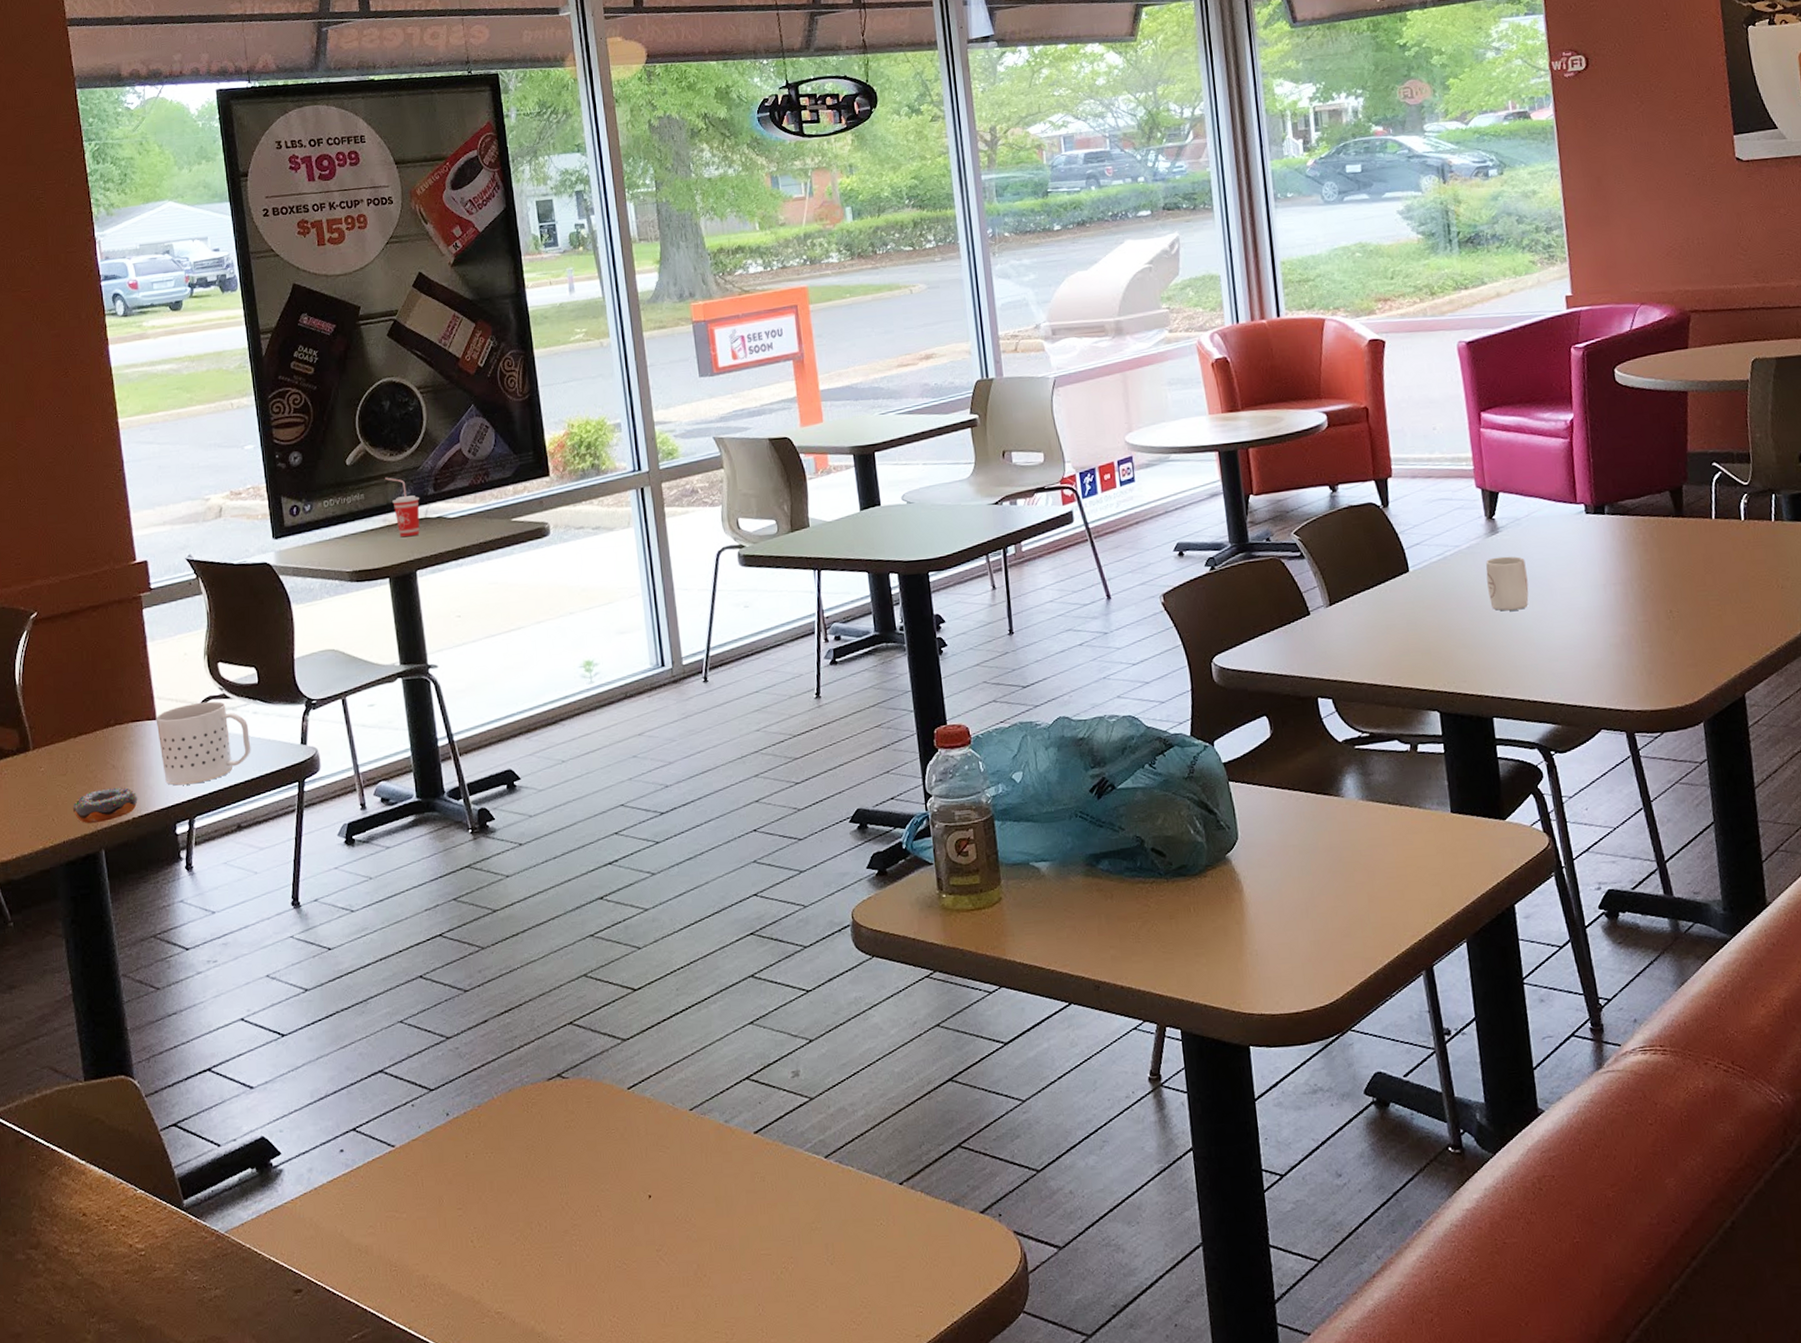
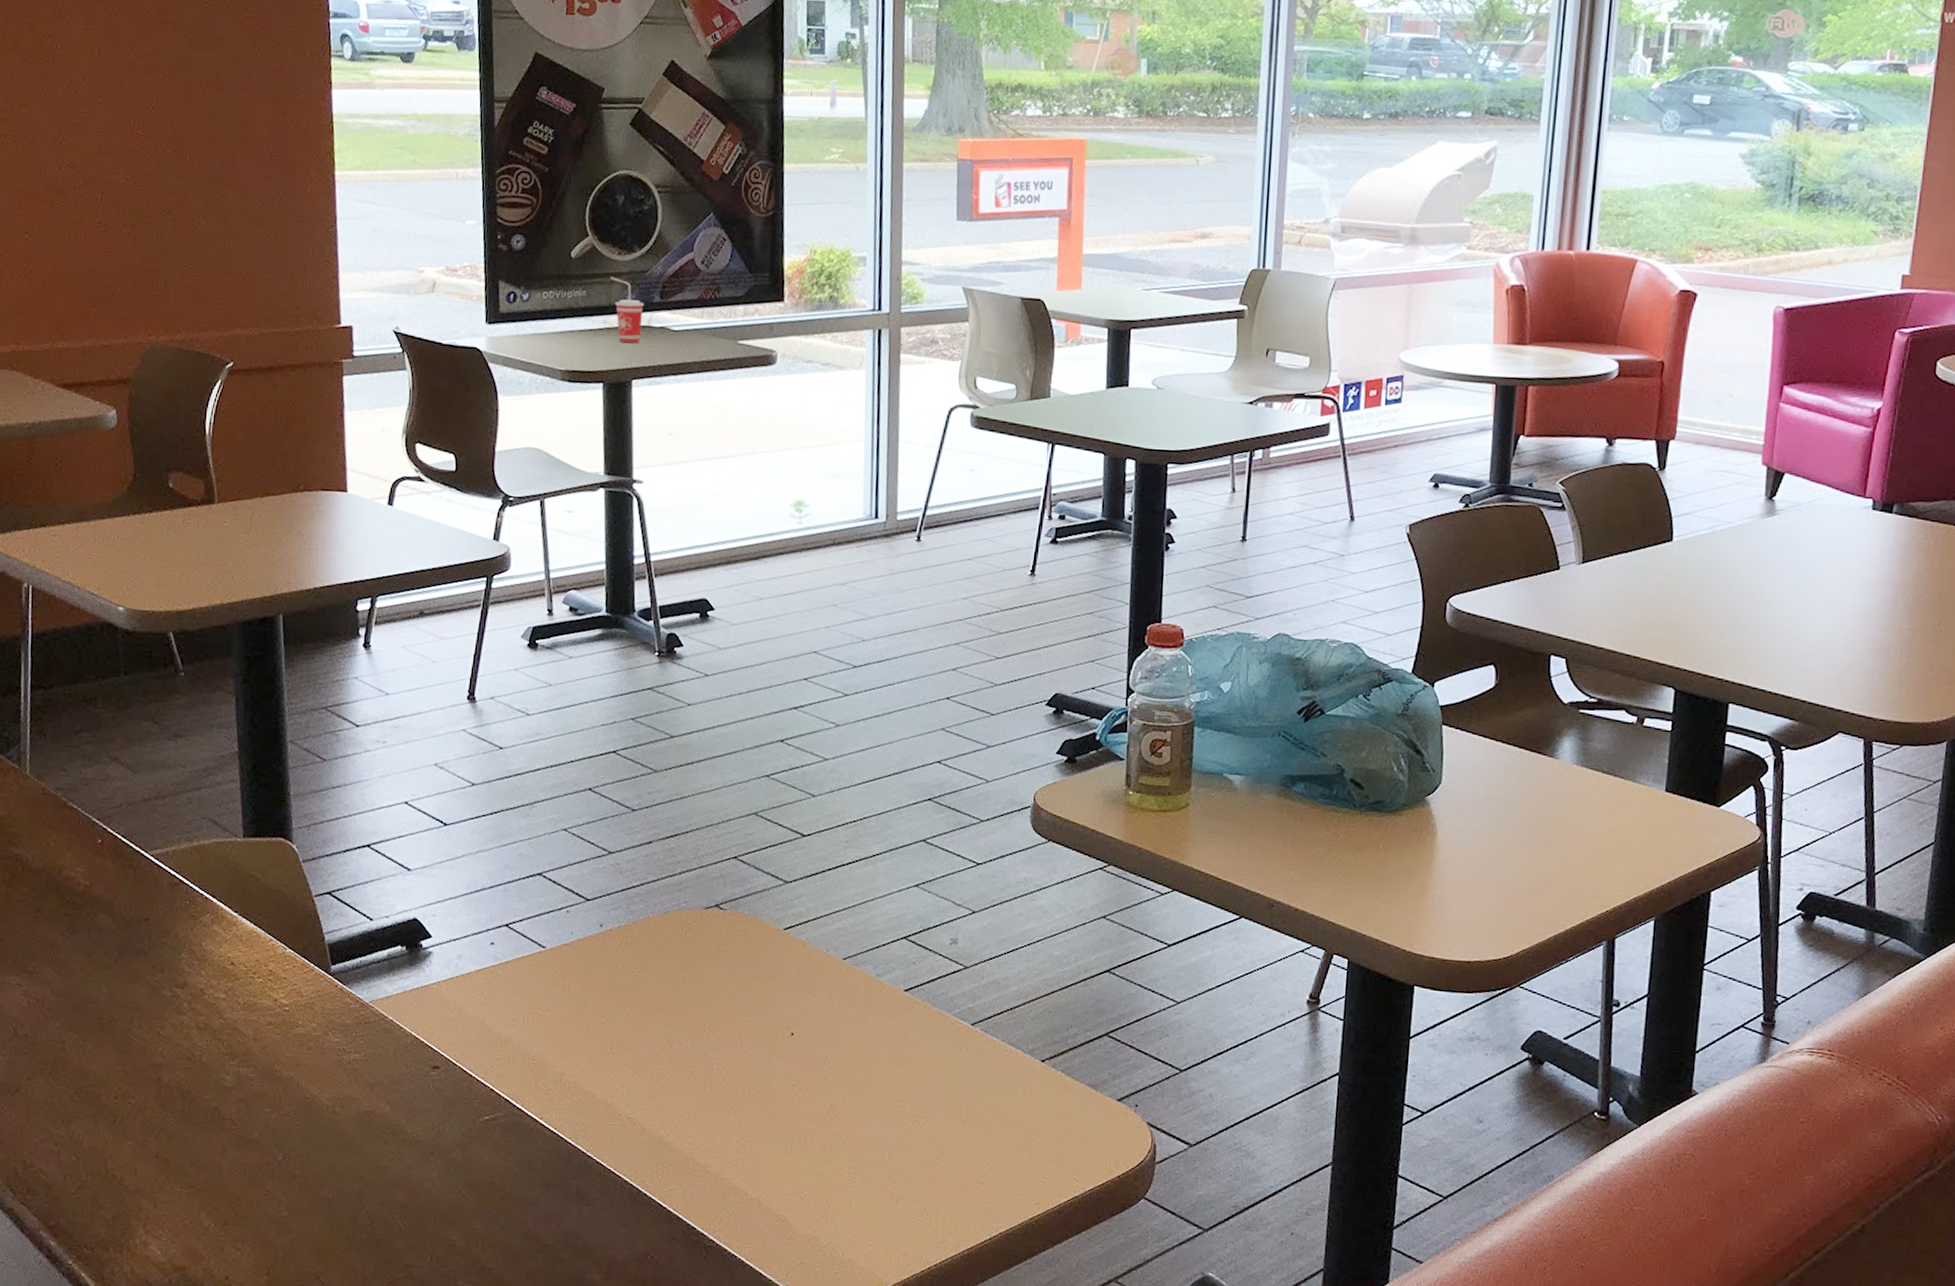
donut: present [72,787,138,824] -> none [253,553,321,587]
mug: present [155,701,251,786] -> none [346,481,442,564]
mug: present [1486,556,1529,611] -> none [1751,540,1797,598]

